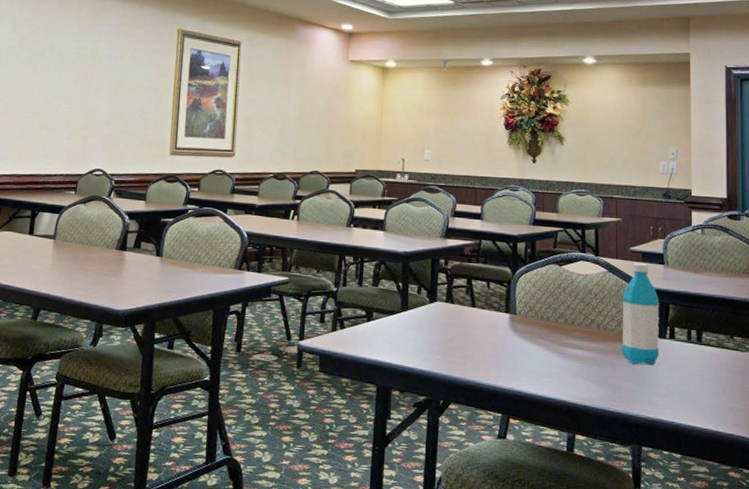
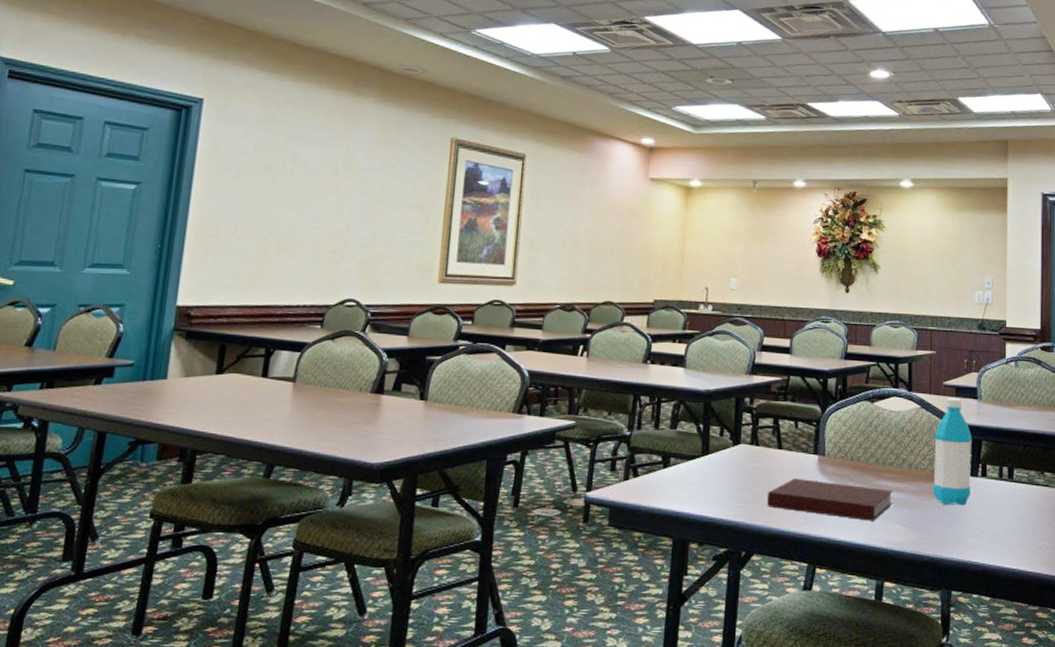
notebook: none [462,334,582,377] -> present [766,477,893,521]

